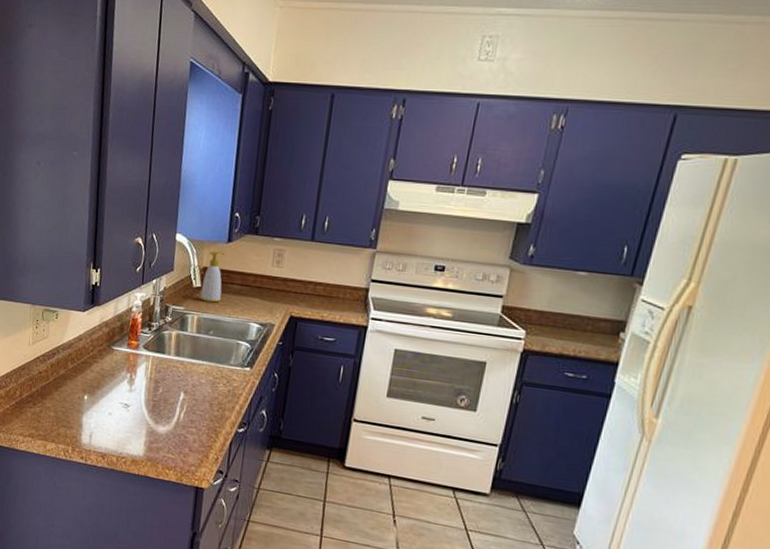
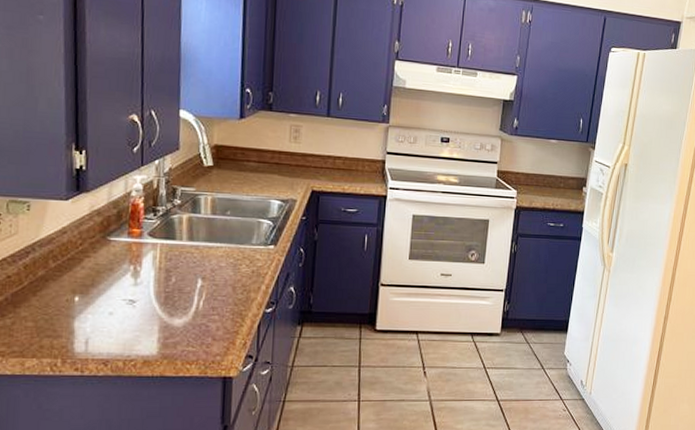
soap bottle: present [200,251,226,303] -> none [213,128,239,182]

